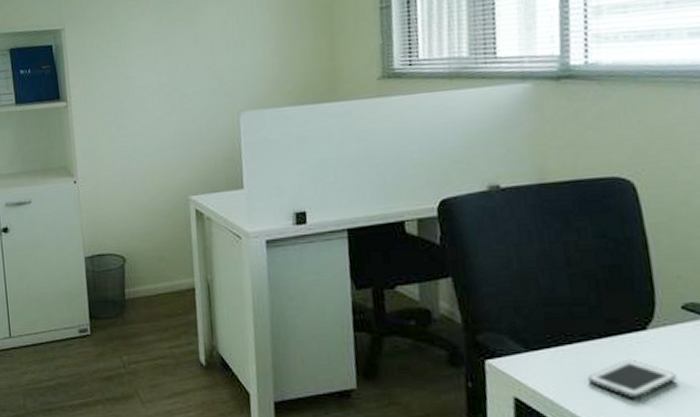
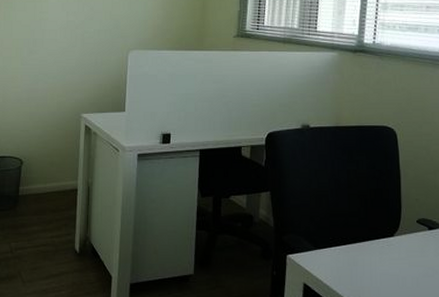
cell phone: present [587,359,678,400] -> none [353,257,410,286]

